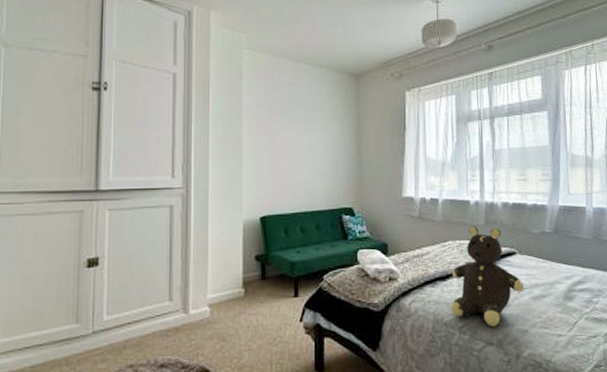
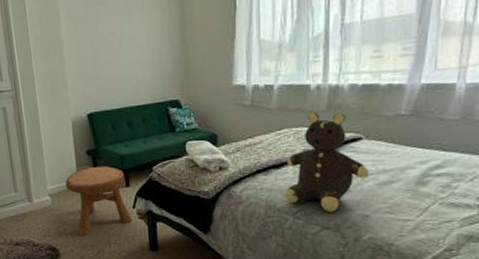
stool: none [229,274,299,355] -> present [65,166,133,237]

